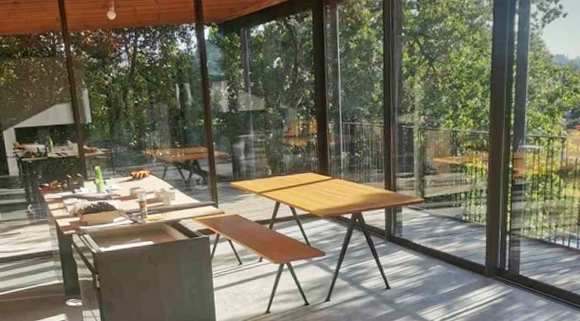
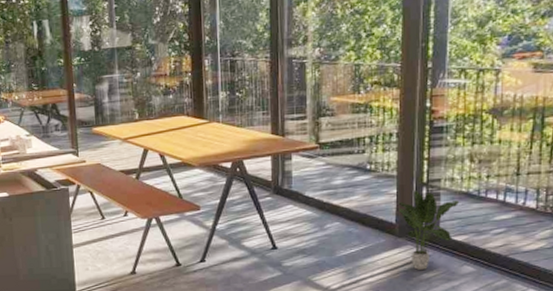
potted plant: none [487,238,535,304] -> present [398,191,460,270]

